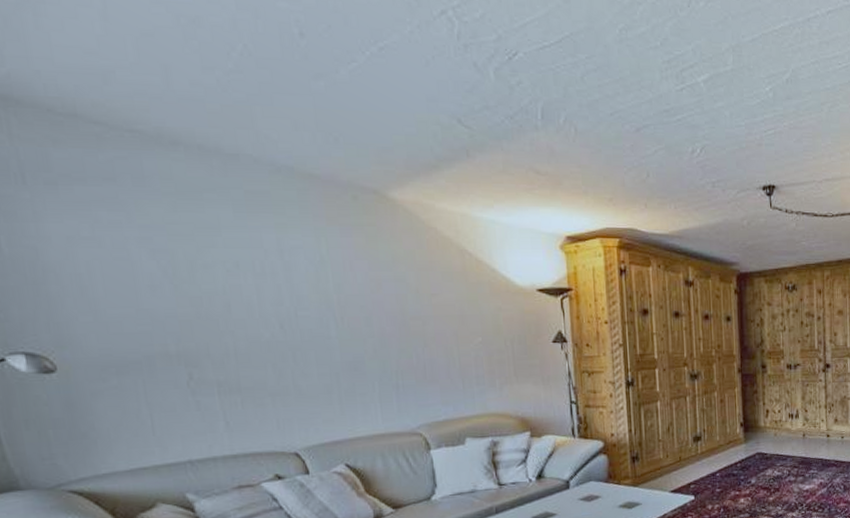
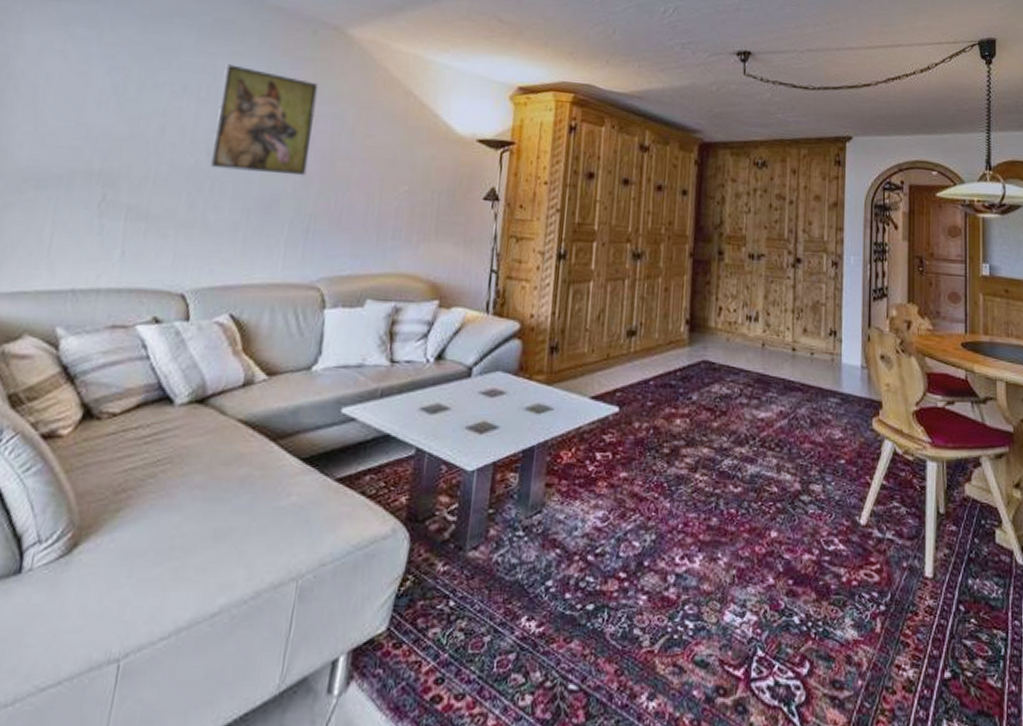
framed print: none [273,237,383,339] -> present [210,64,319,176]

